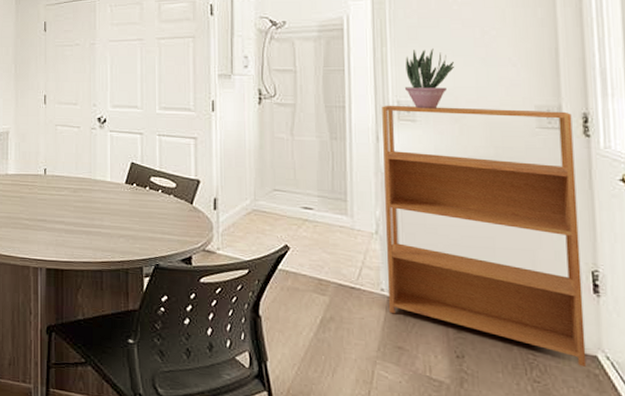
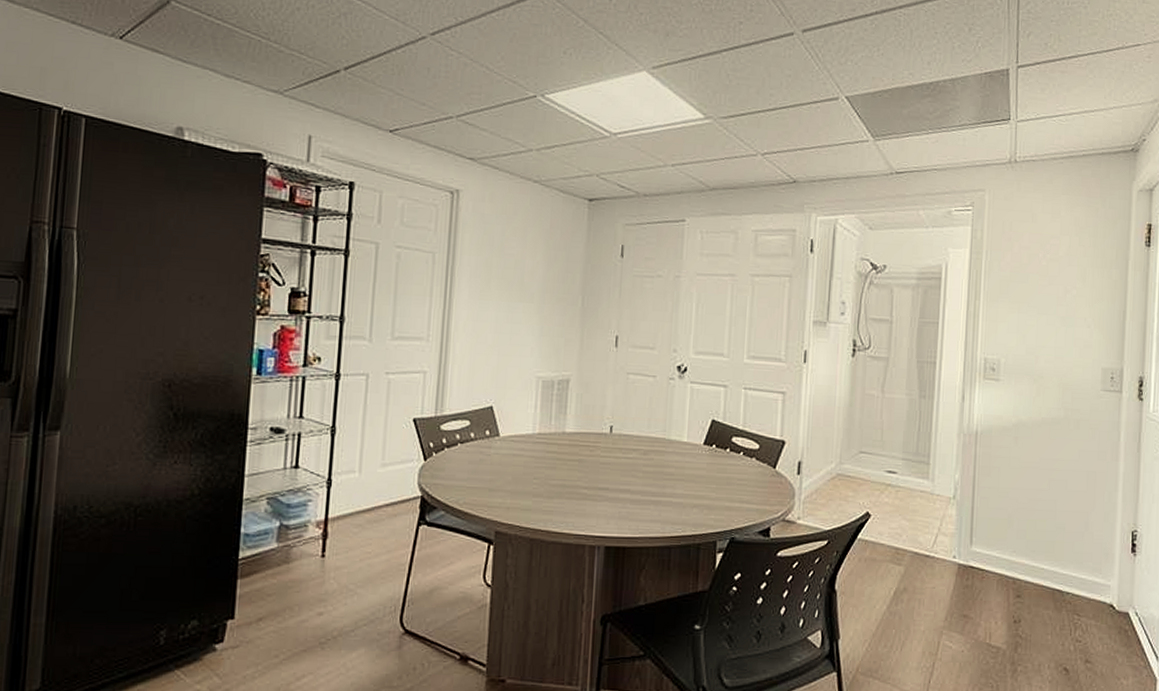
bookshelf: present [382,105,587,367] -> none [958,362,1130,624]
potted plant: present [405,49,454,109] -> none [993,305,1038,368]

